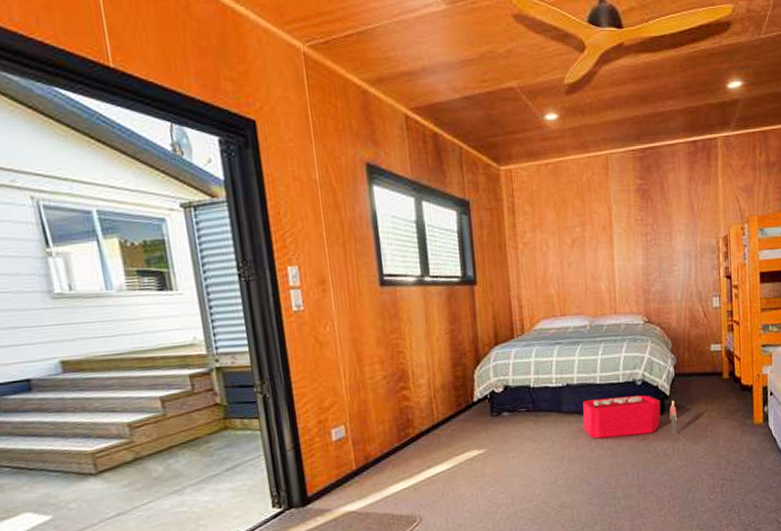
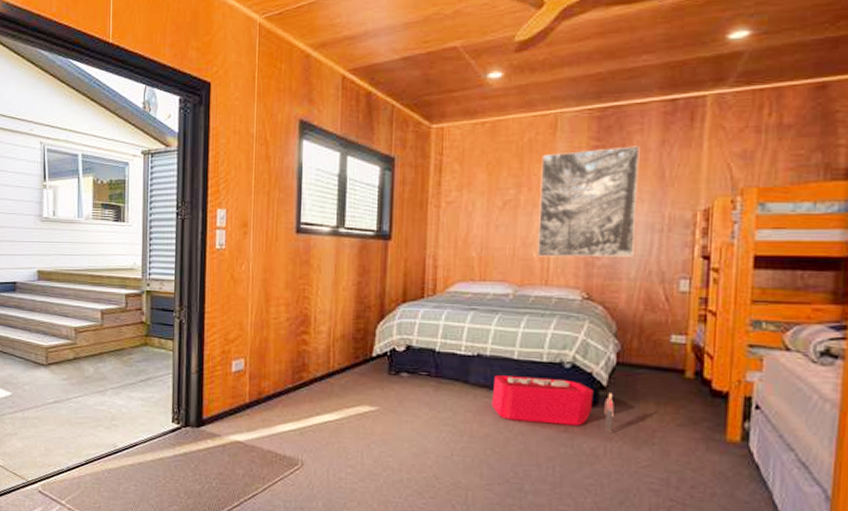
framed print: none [599,183,678,289] -> present [537,146,640,257]

